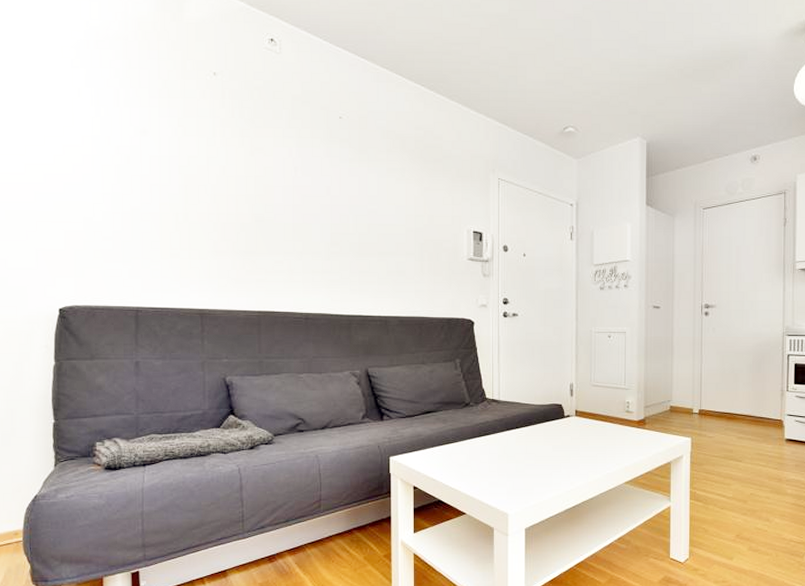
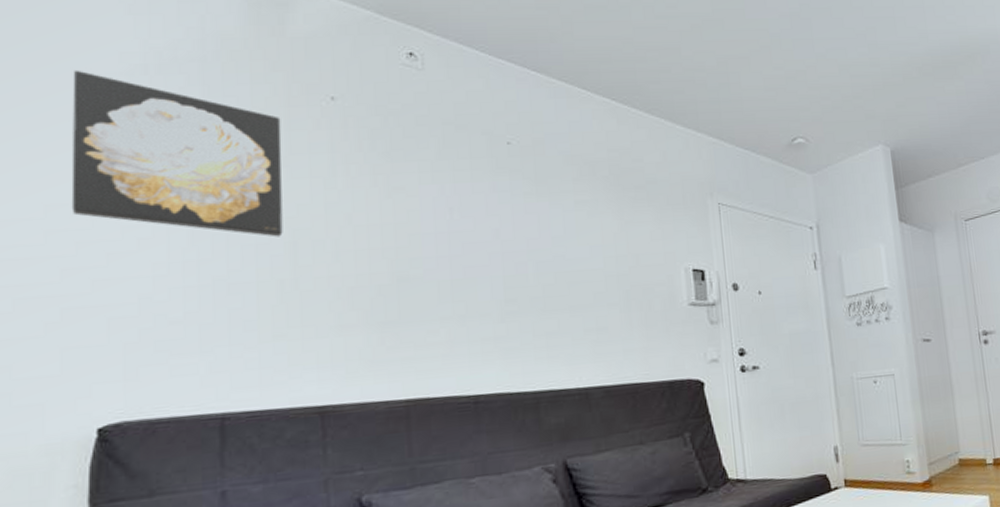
wall art: none [40,42,179,181] -> present [71,70,283,237]

